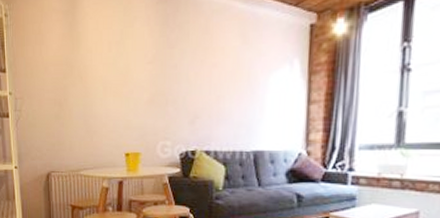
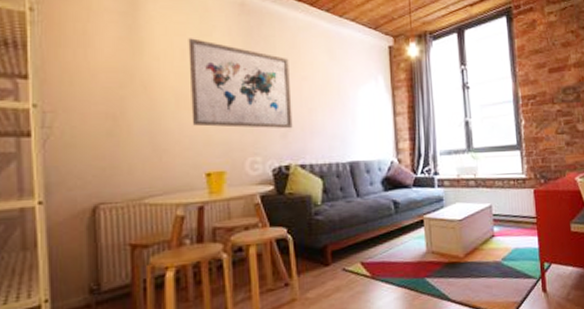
wall art: none [114,30,201,116] -> present [188,38,293,129]

